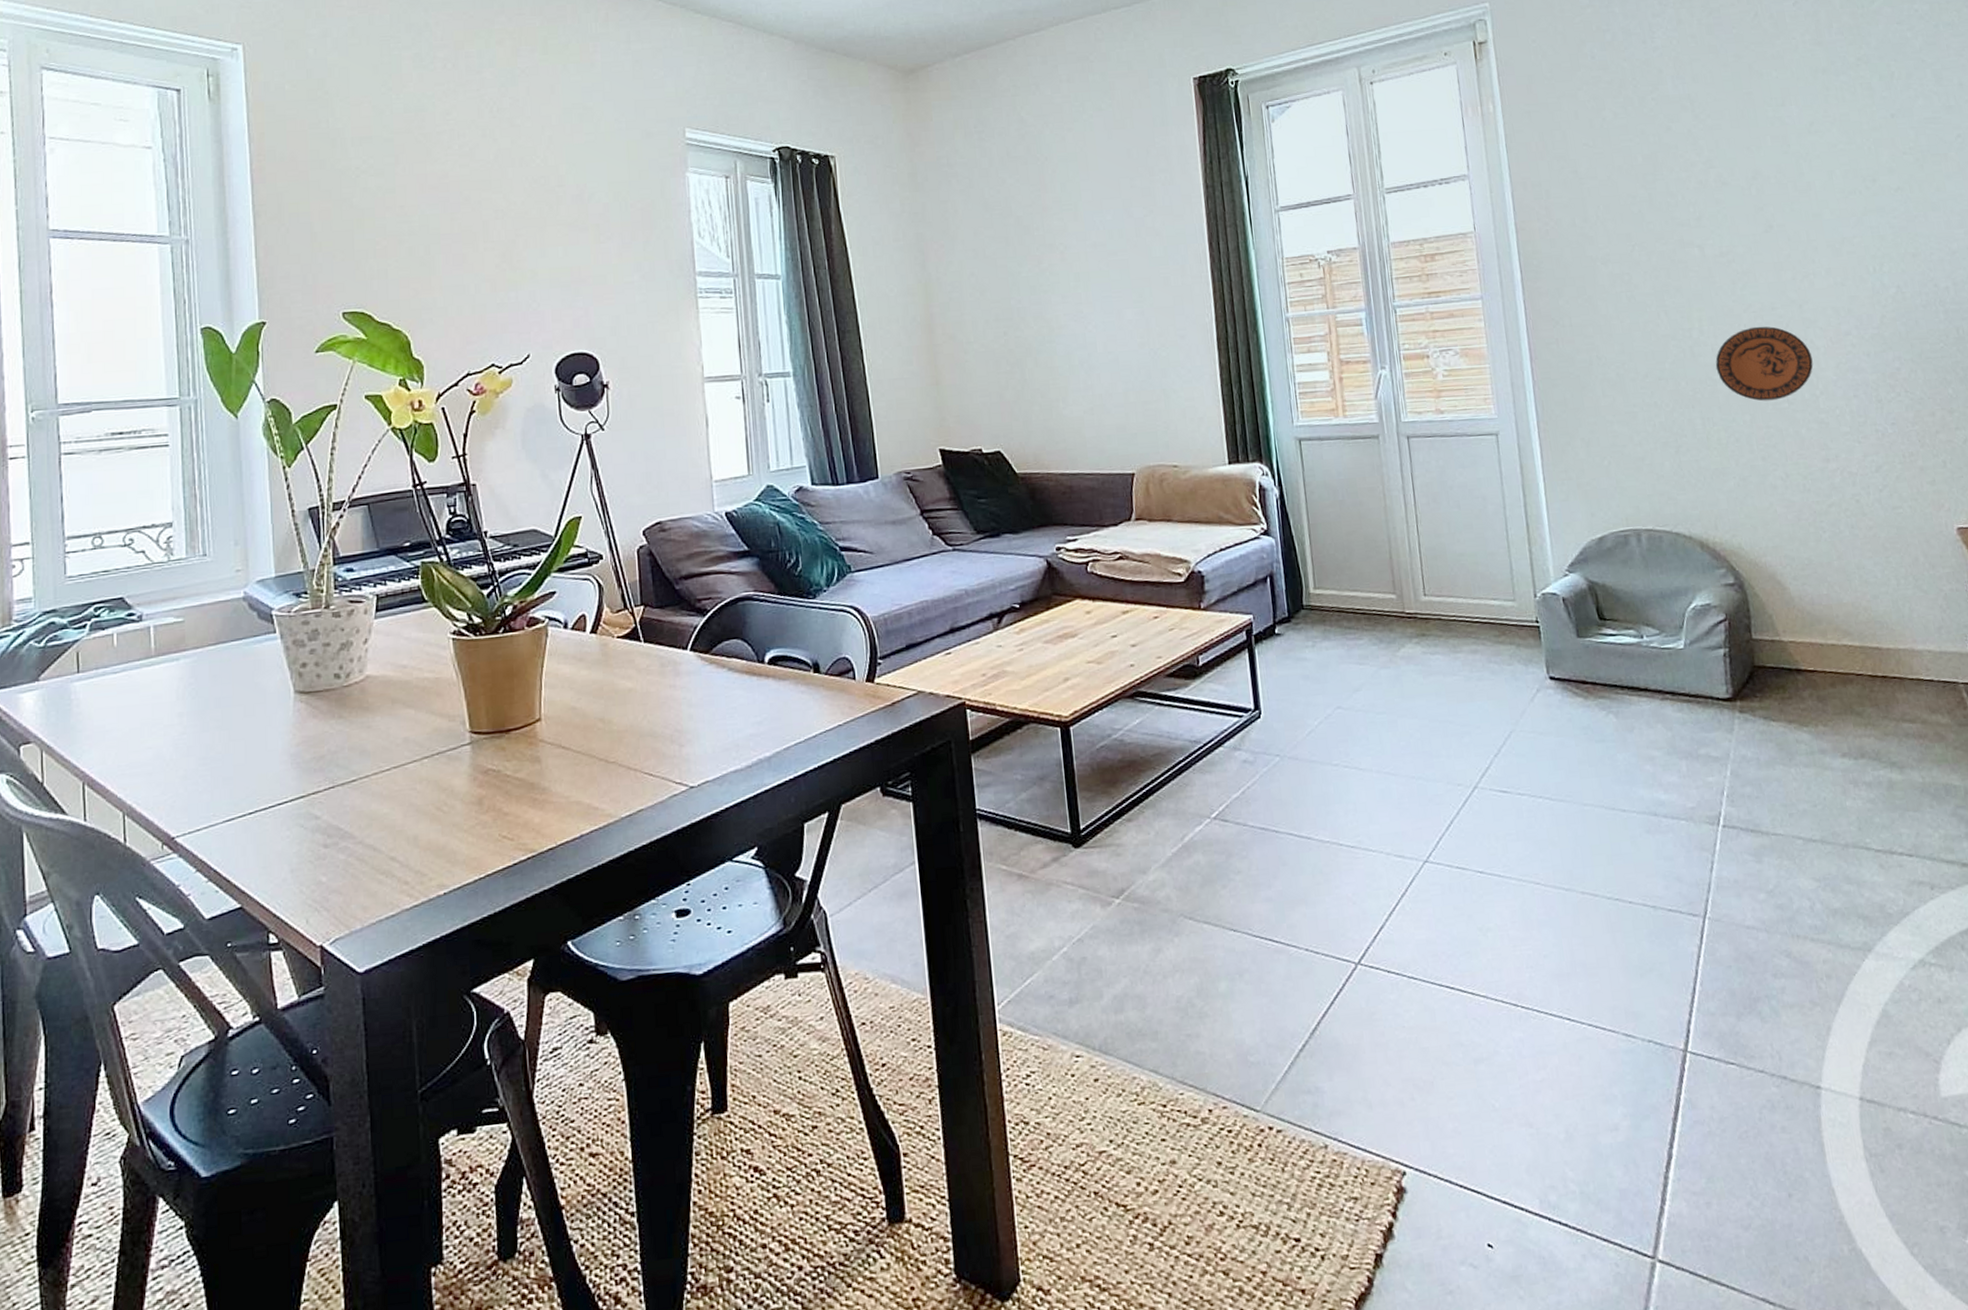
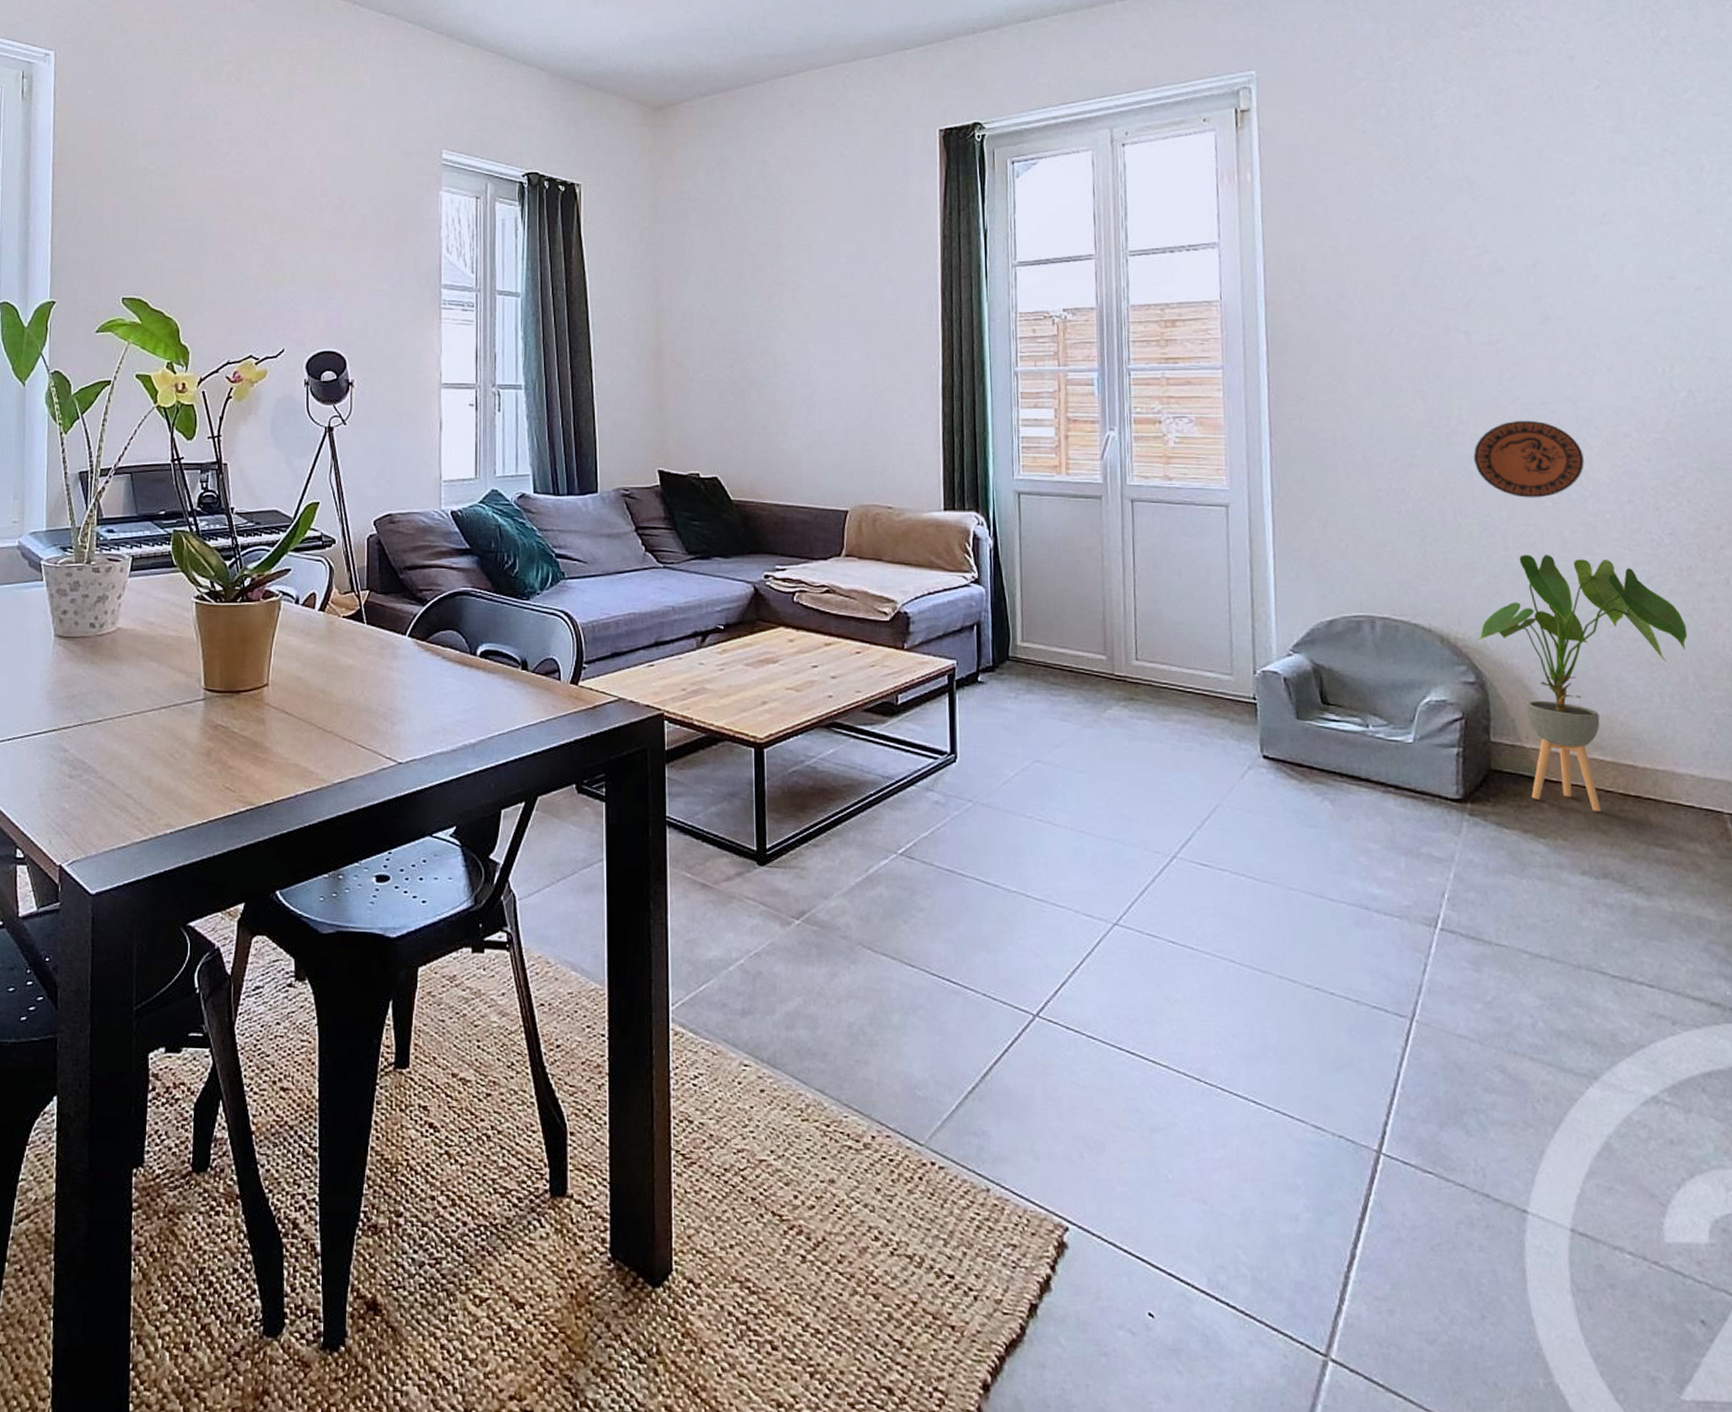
house plant: none [1732,453,1915,695] -> present [1476,555,1688,812]

